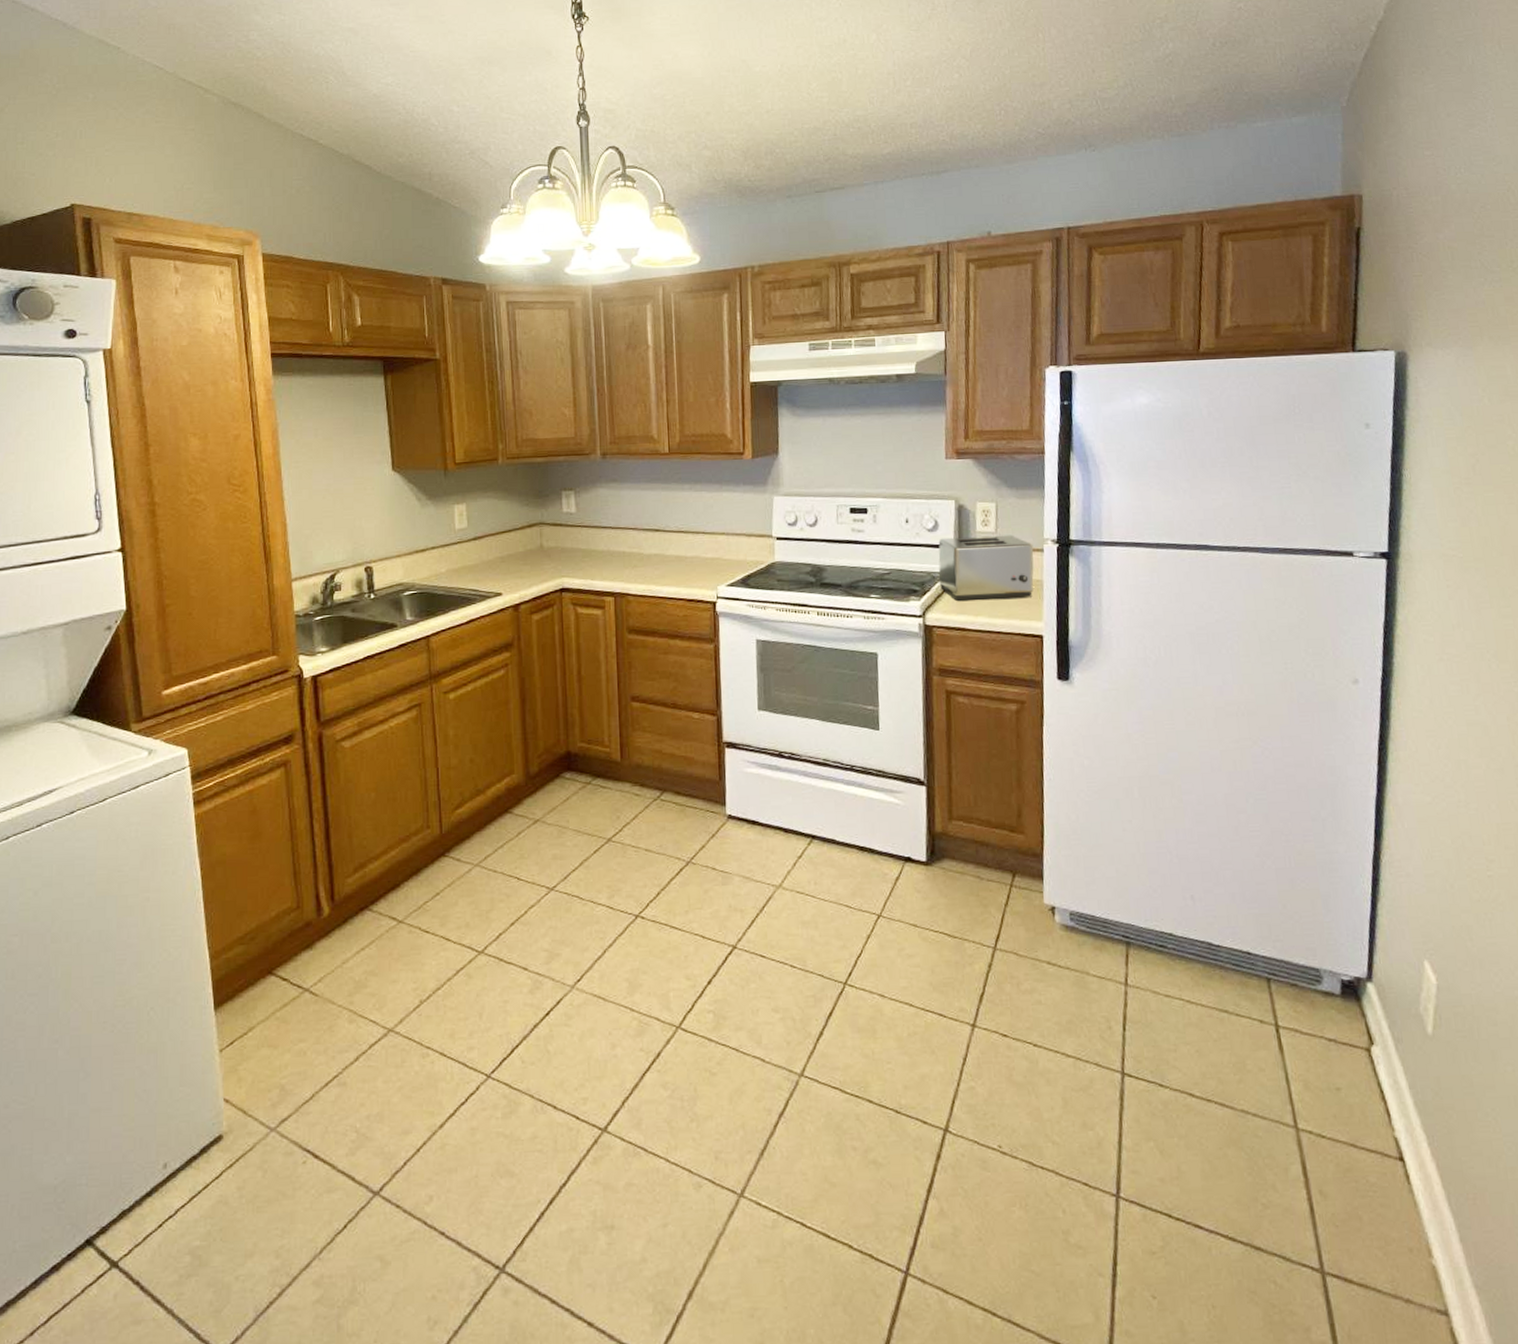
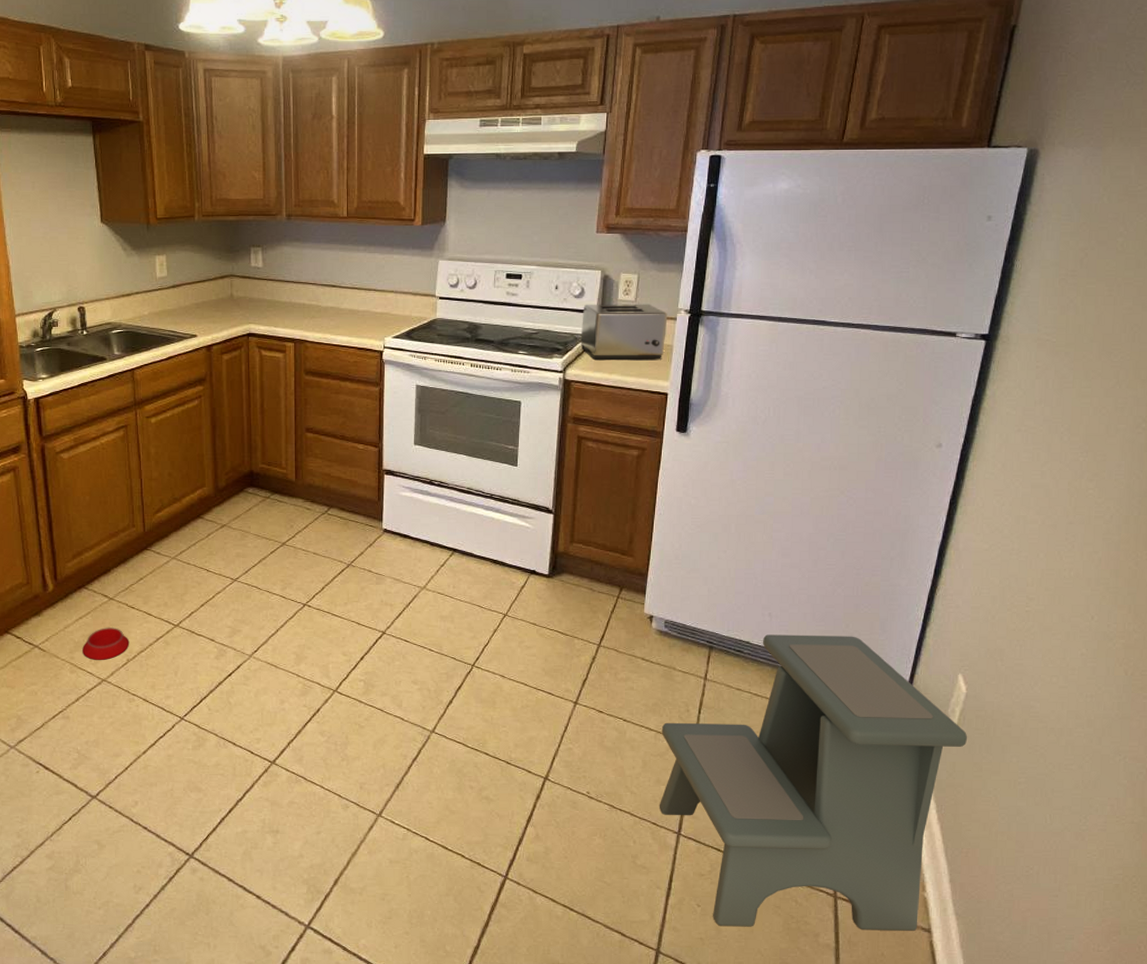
pet bowl: none [364,958,423,1004] -> present [82,626,130,660]
step stool: none [1080,919,1449,1326] -> present [659,634,968,931]

